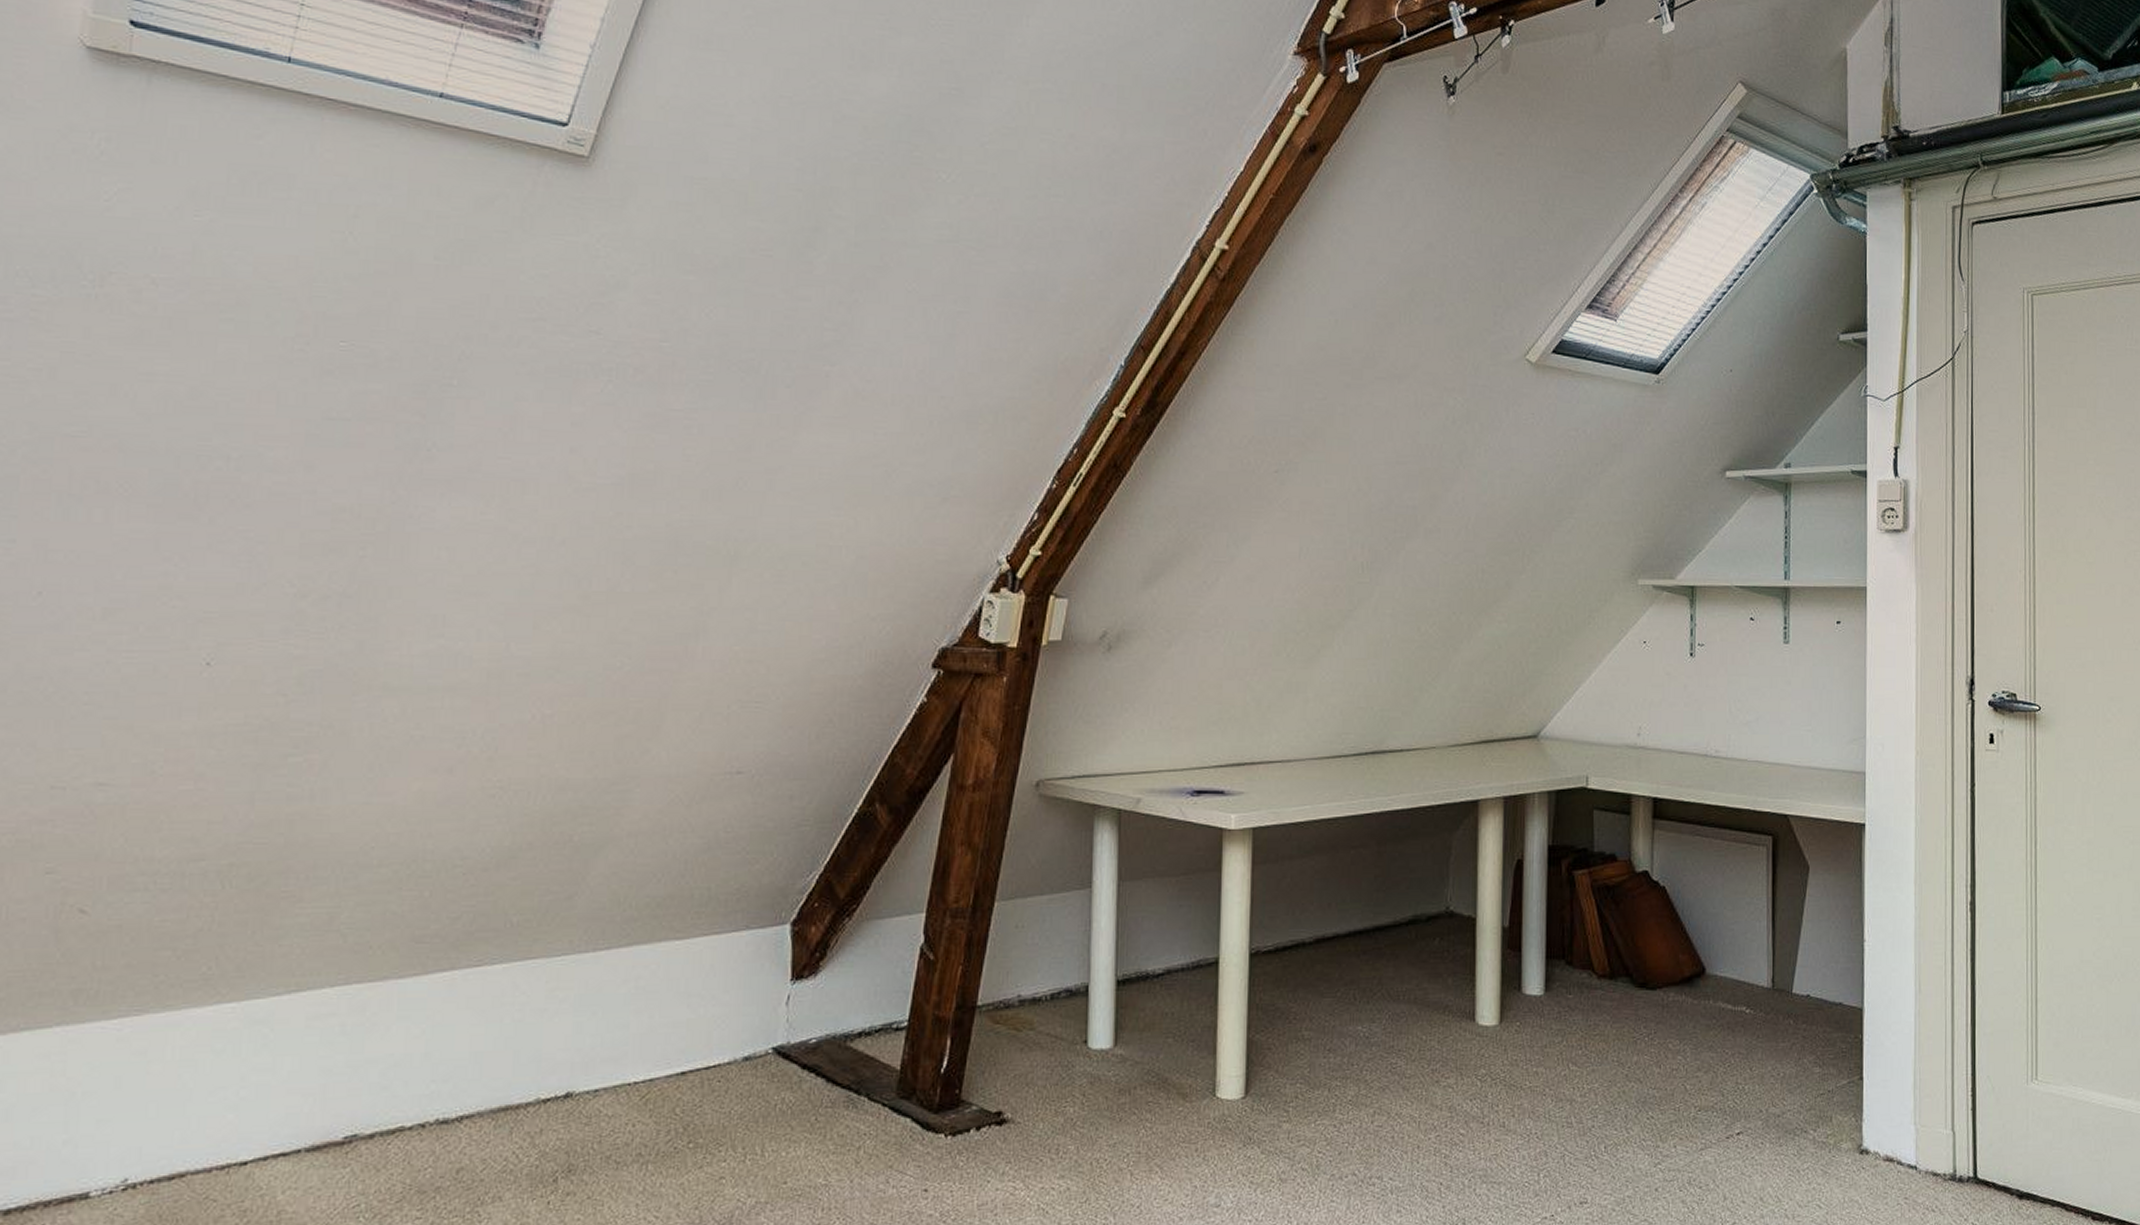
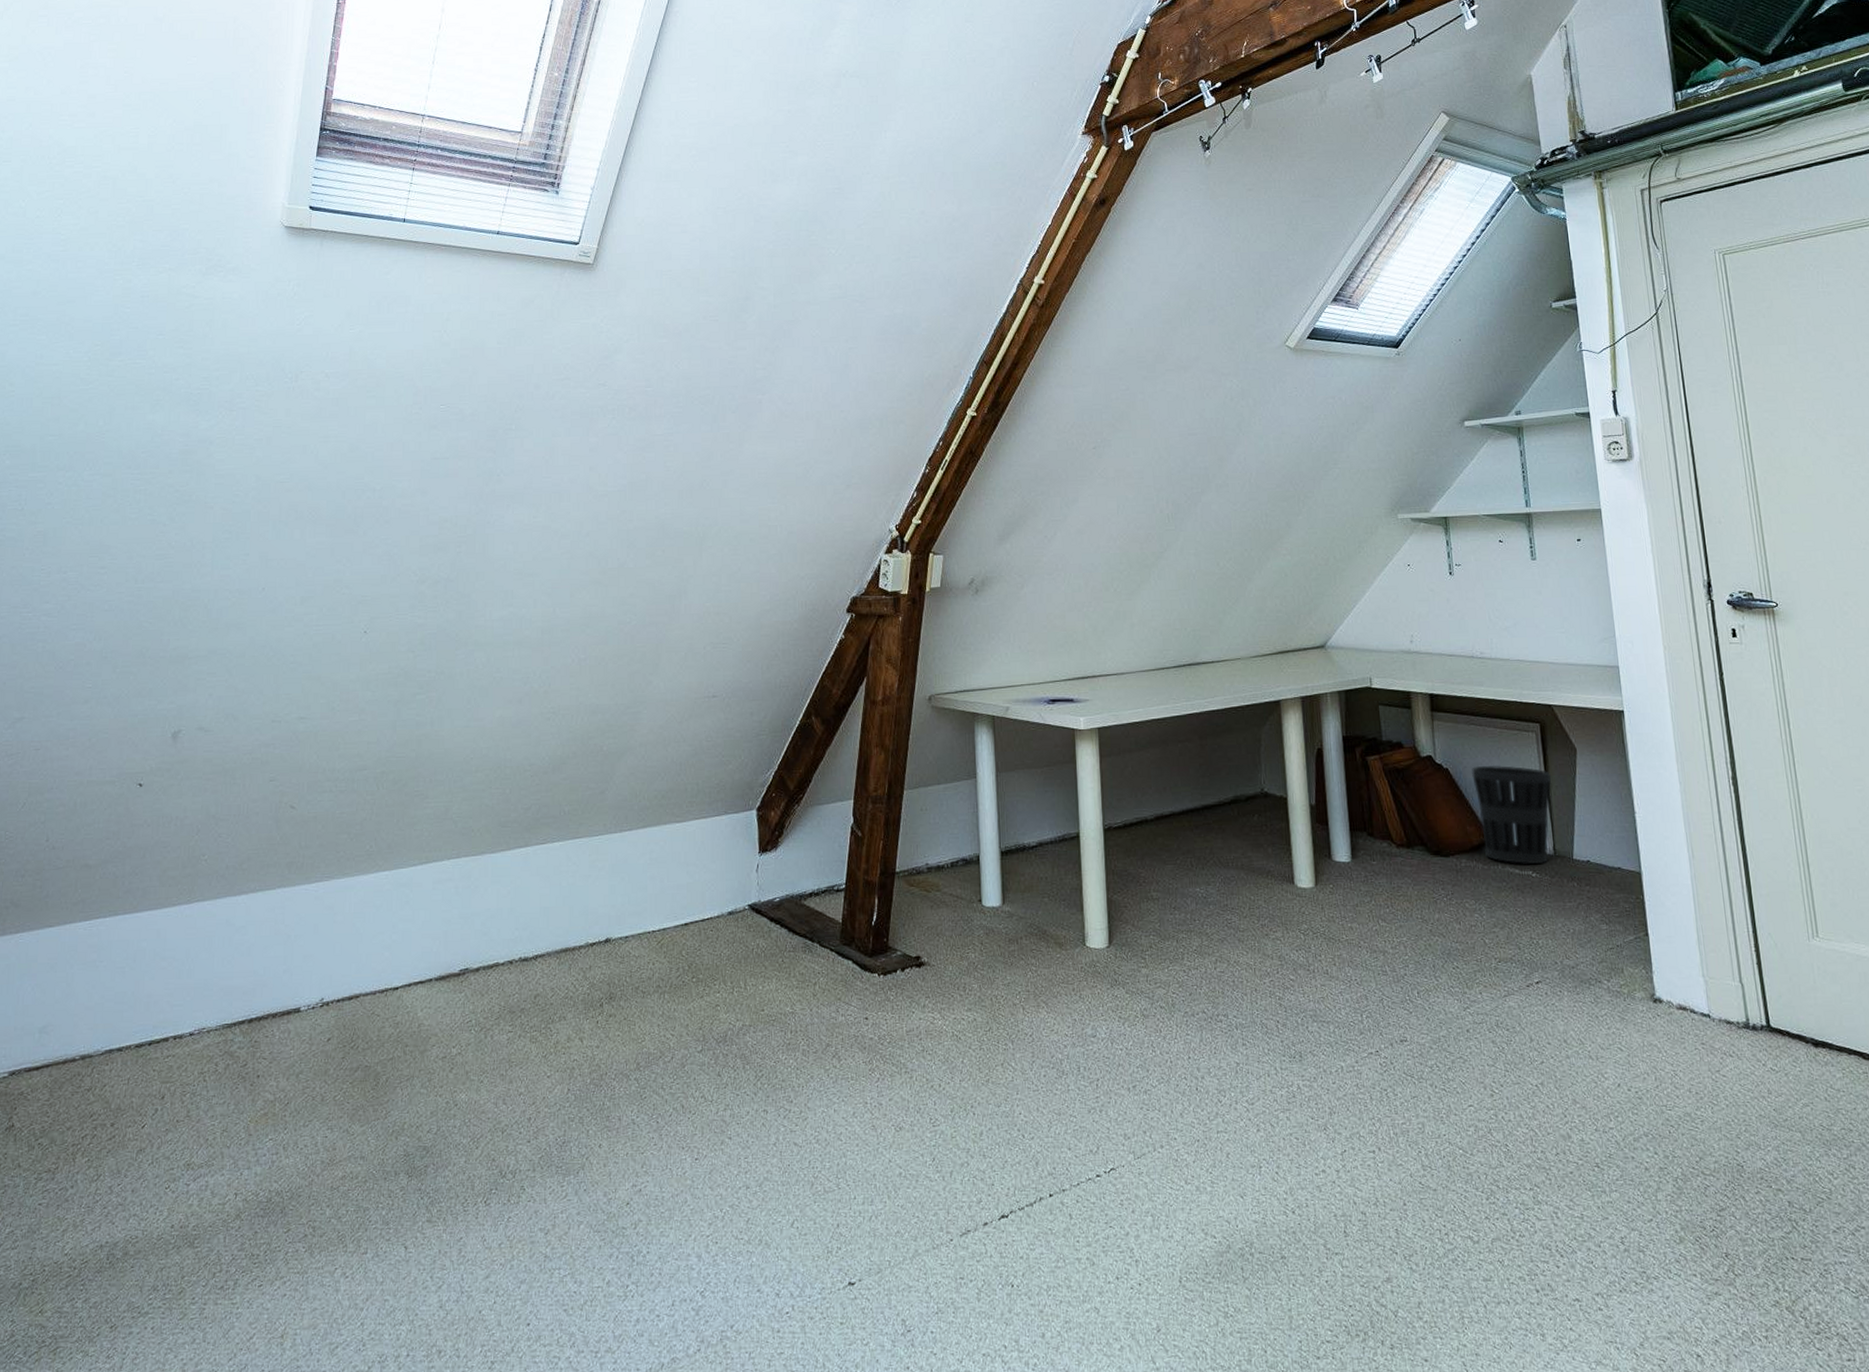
wastebasket: none [1691,883,1779,999] -> present [1472,765,1552,864]

